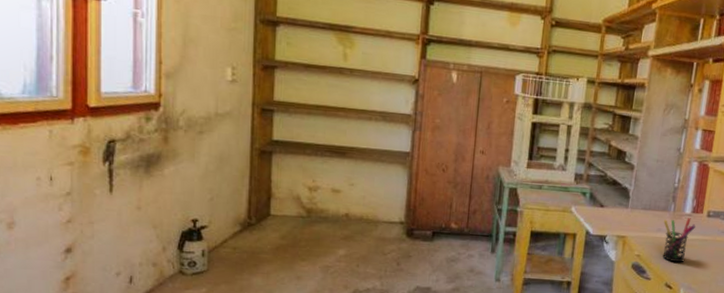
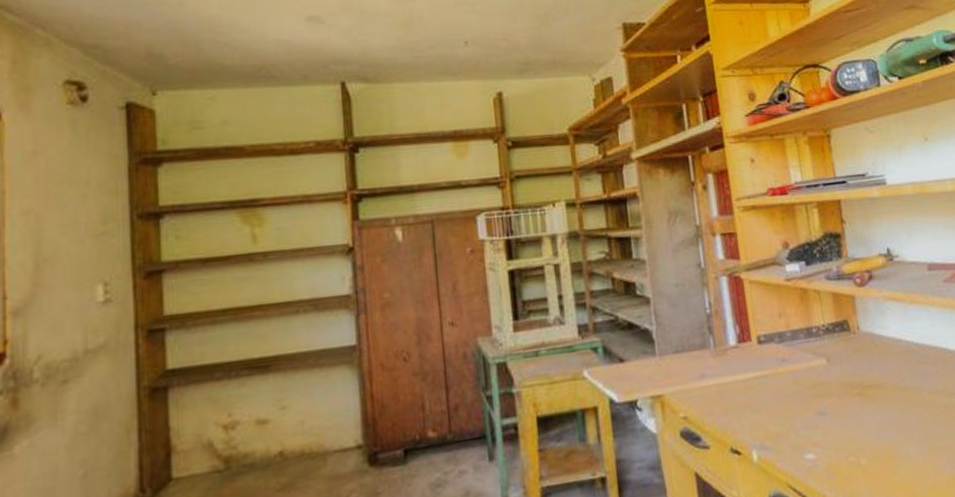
pen holder: present [662,218,696,263] -> none [704,351,748,417]

